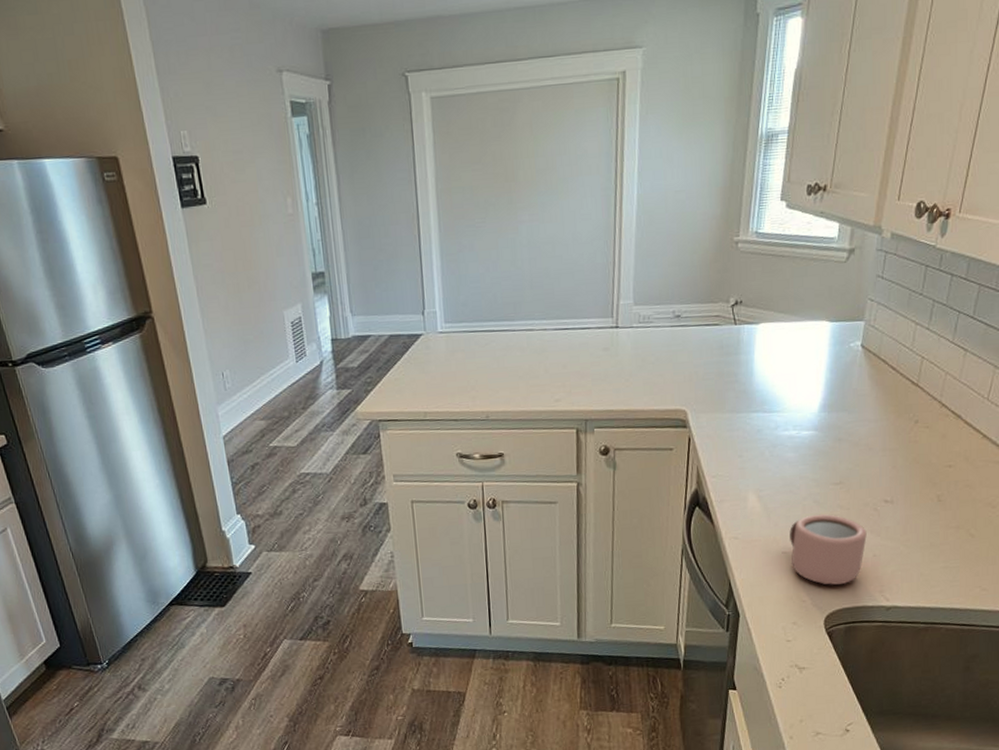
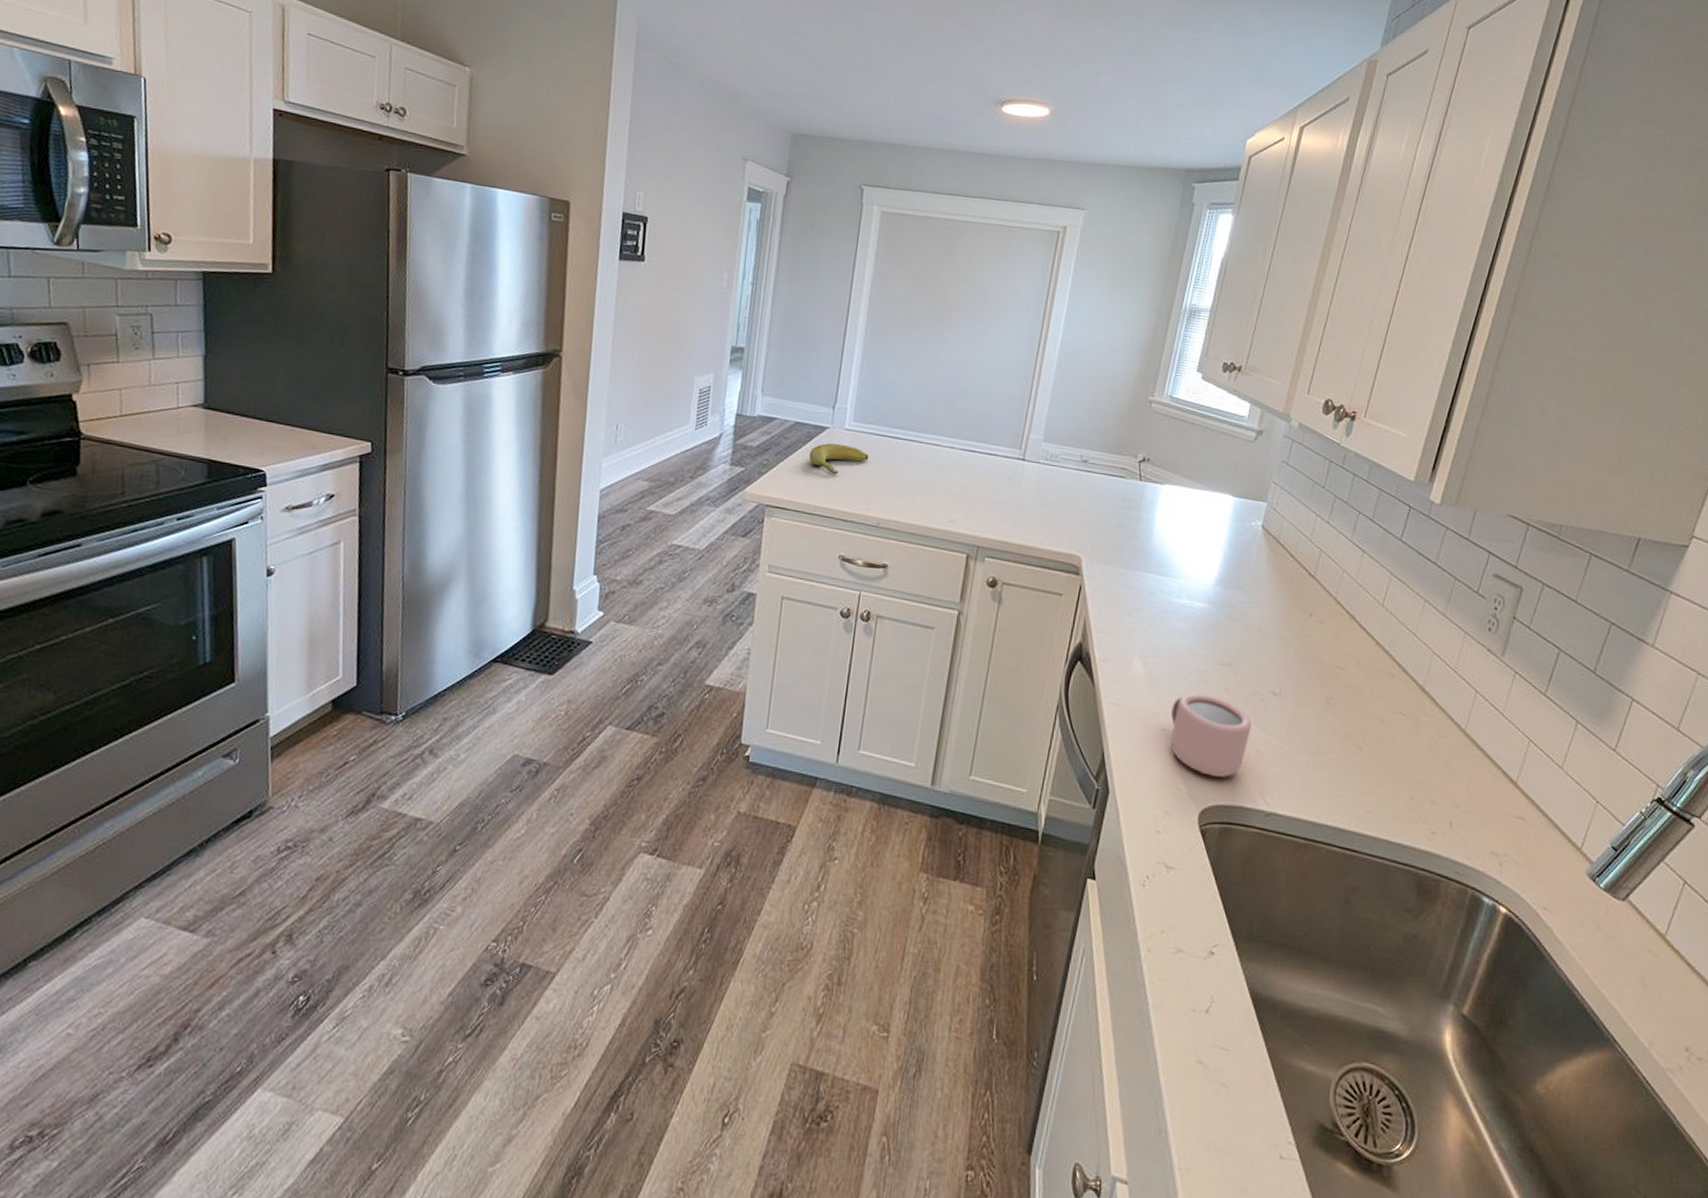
banana: none [408,347,467,379] -> present [808,443,869,475]

